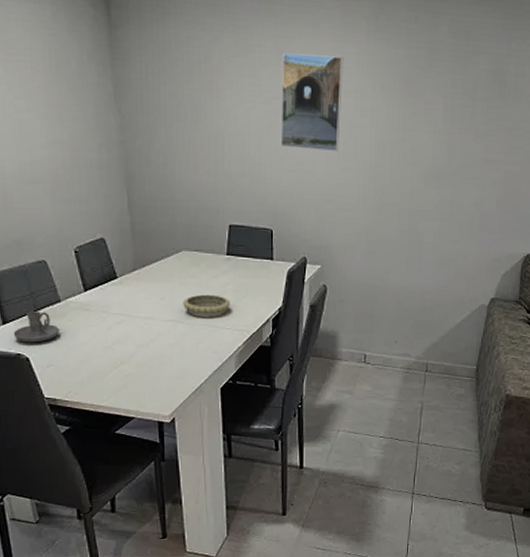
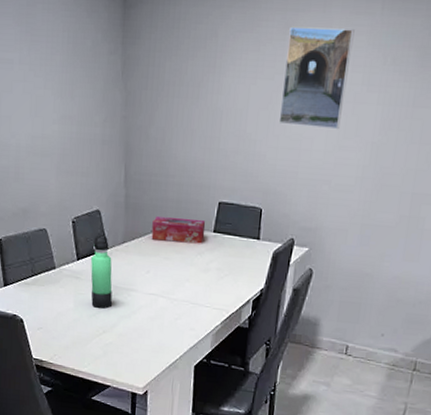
candle holder: present [13,311,59,343] -> none [12,276,52,306]
thermos bottle: none [100,262,129,339] -> present [91,233,113,309]
tissue box: none [163,241,218,267] -> present [151,215,206,244]
decorative bowl: present [183,294,231,318] -> none [166,270,213,295]

